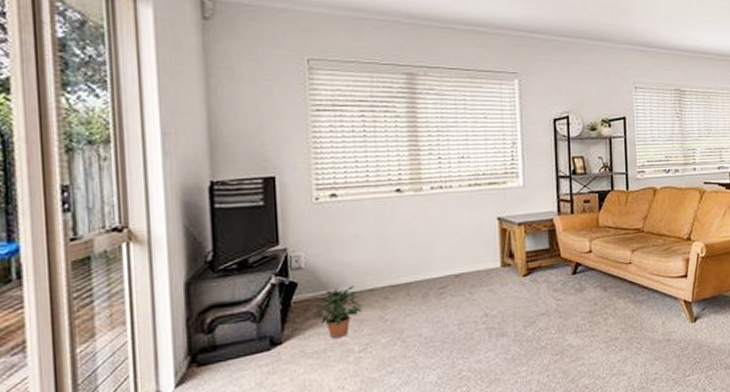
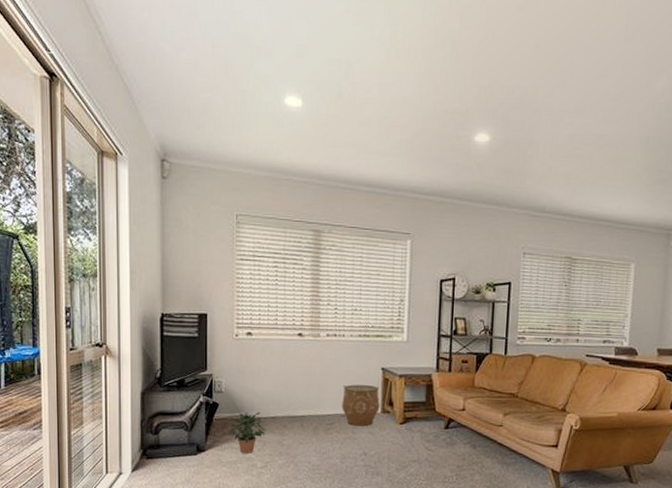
basket: none [454,238,499,286] -> present [342,384,380,426]

